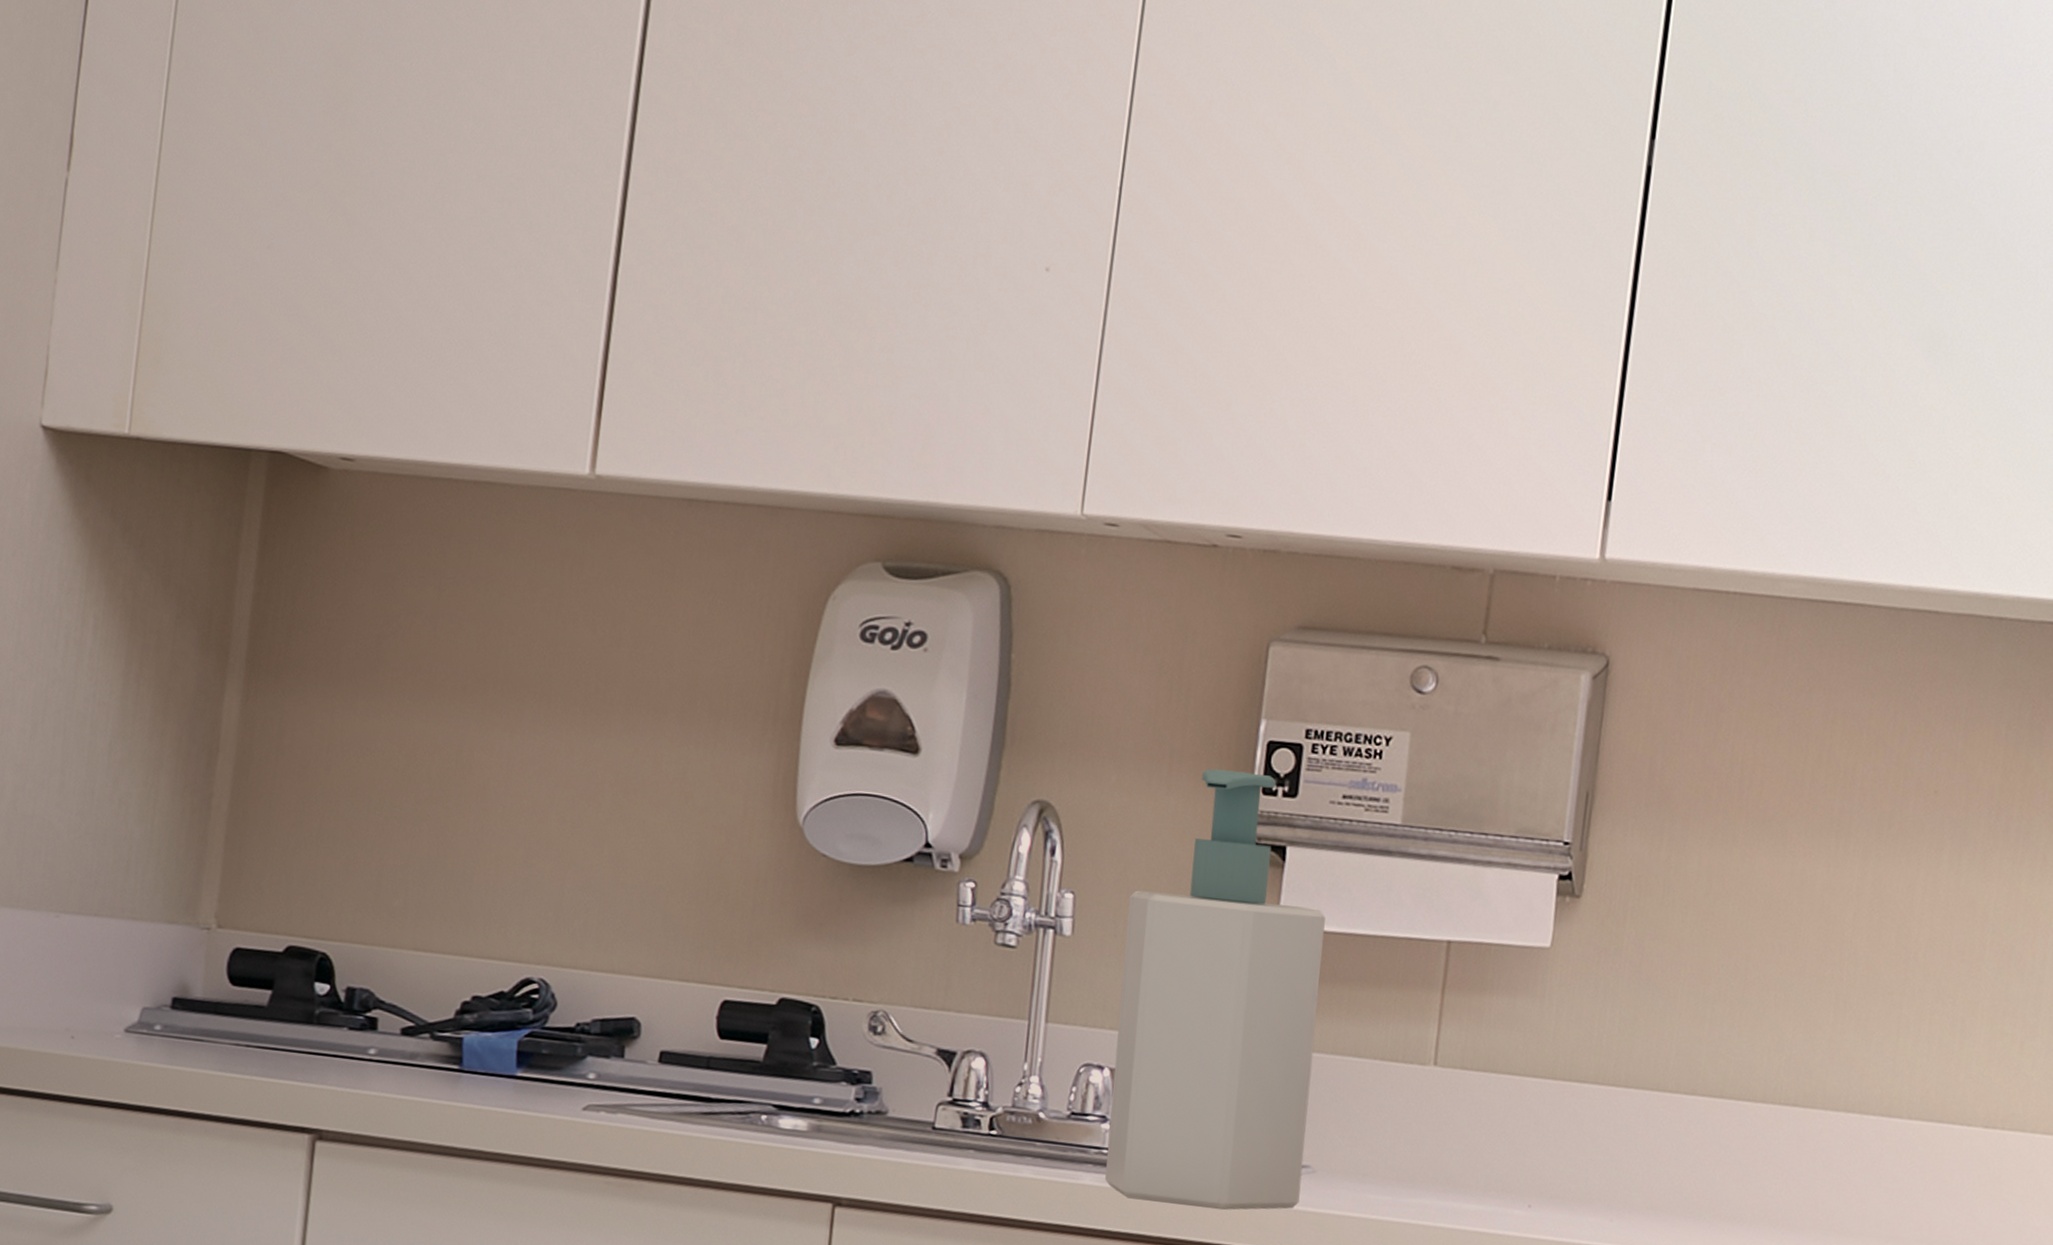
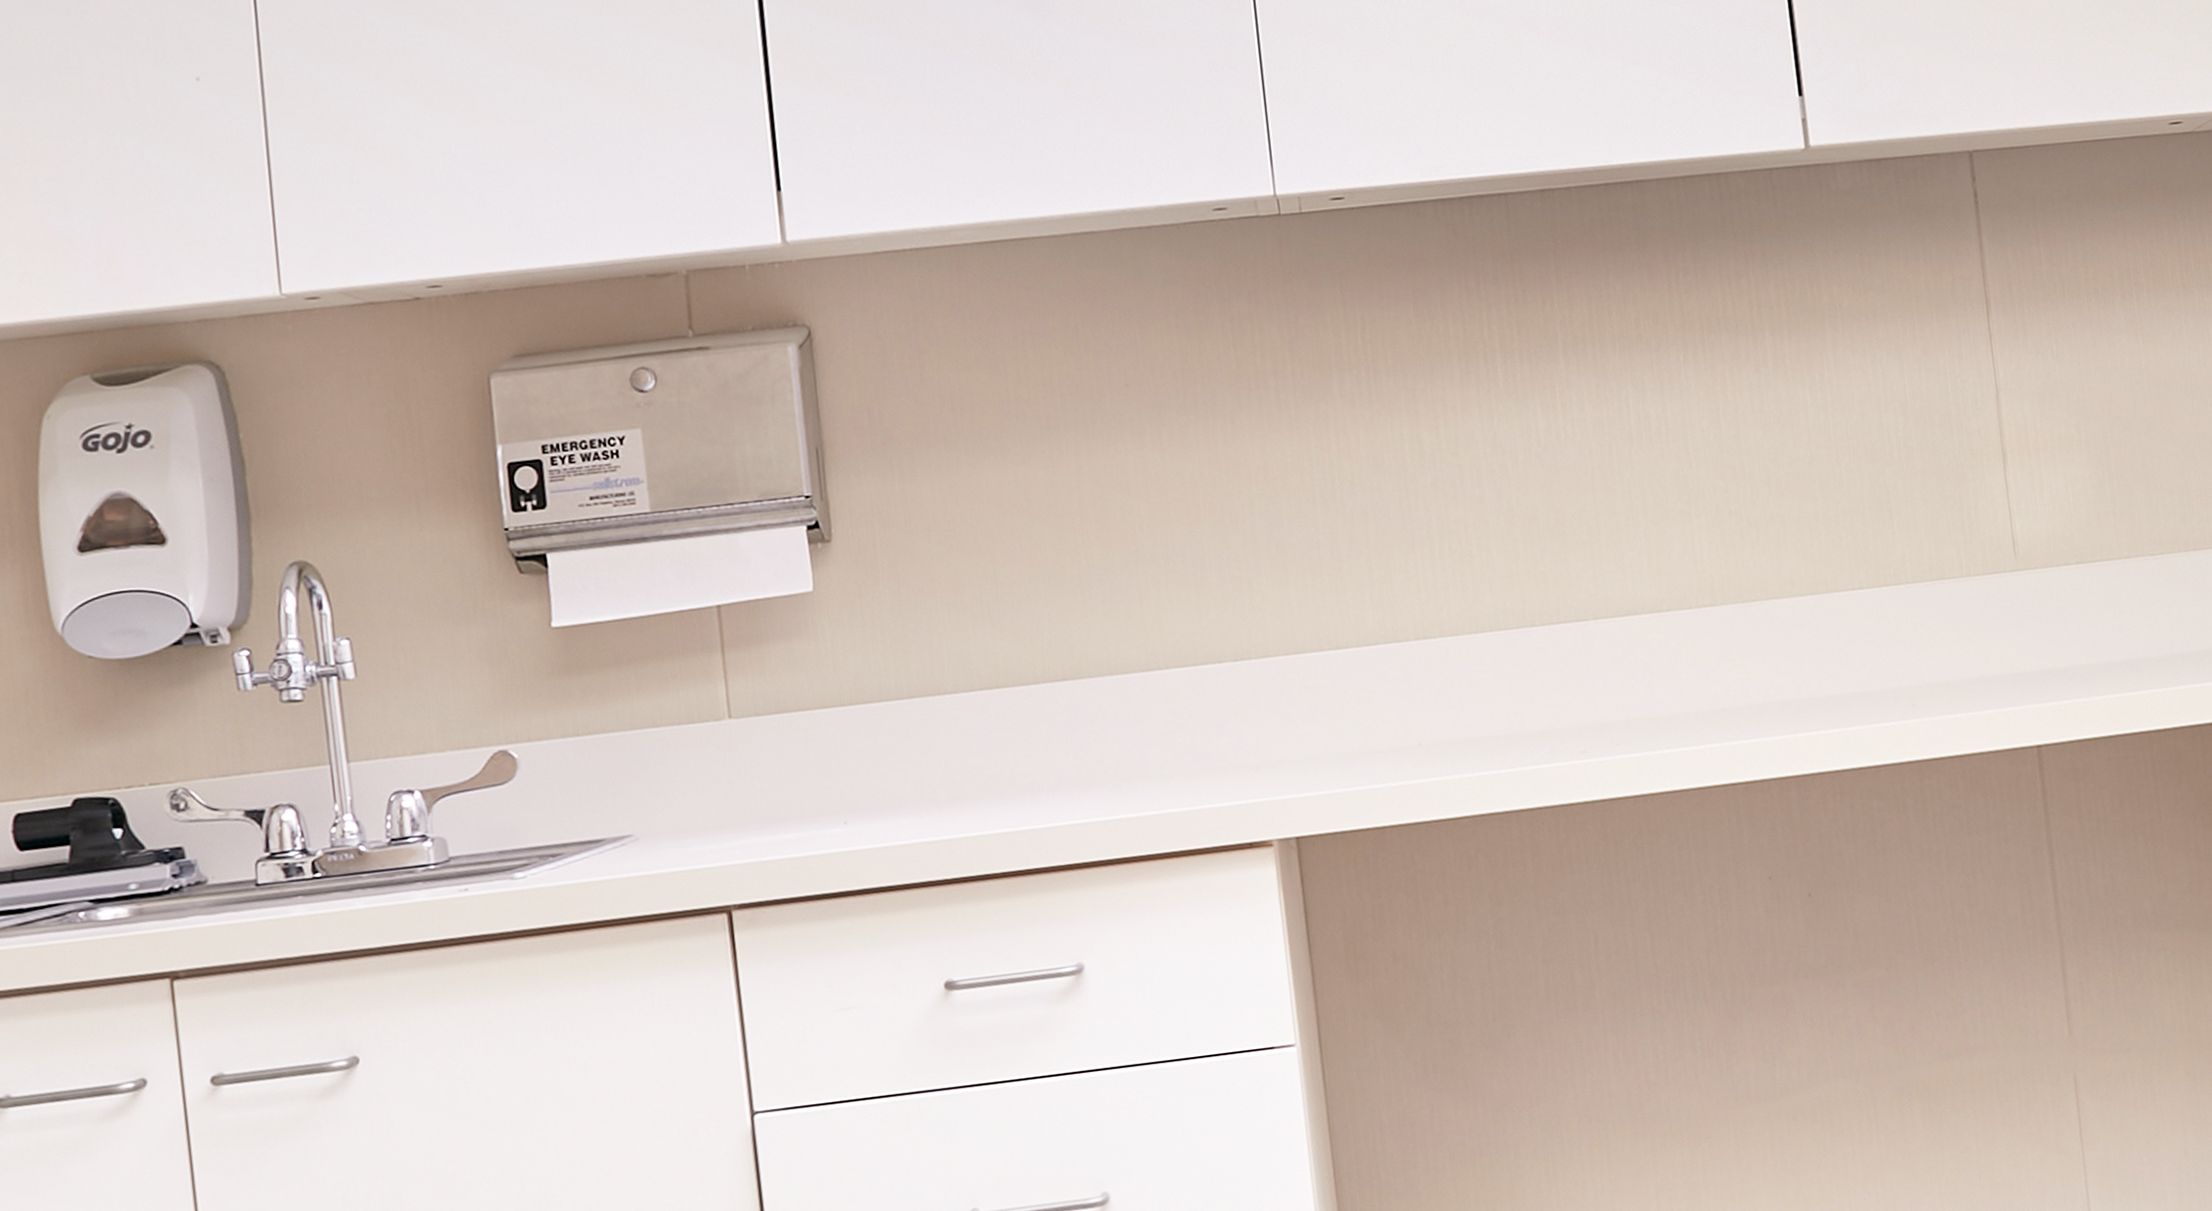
soap bottle: present [1105,768,1326,1211] -> none [405,494,629,905]

